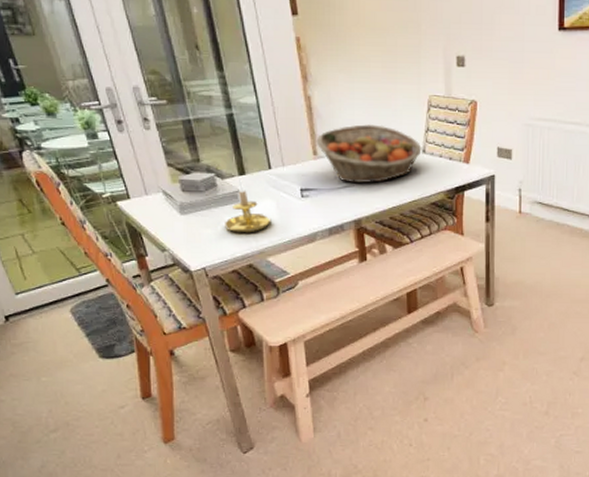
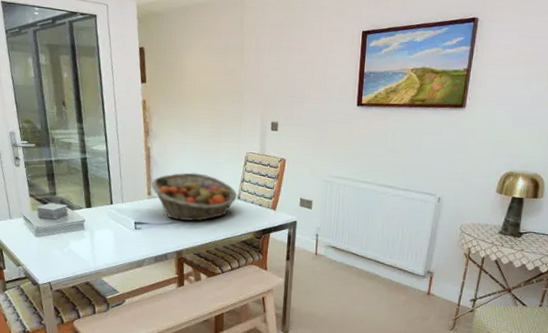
candle holder: present [225,178,271,233] -> none [70,210,109,256]

